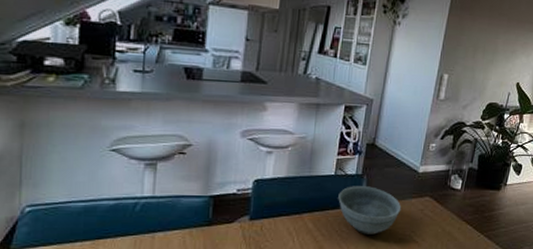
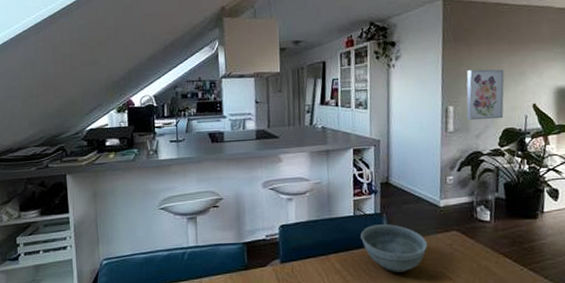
wall art: none [458,40,499,93] -> present [466,69,505,121]

